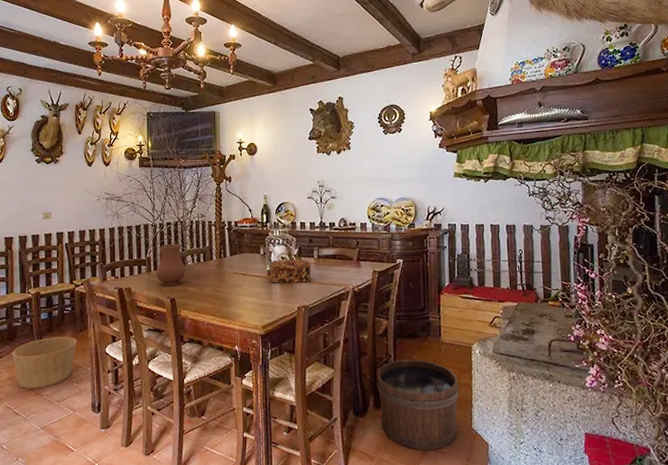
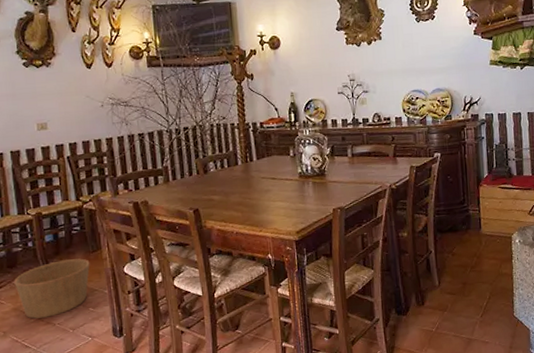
ceramic pitcher: present [156,243,186,287] -> none [175,149,209,197]
bread loaf: present [270,259,311,283] -> none [301,159,346,186]
wooden bucket: present [376,360,459,451] -> none [417,253,501,343]

